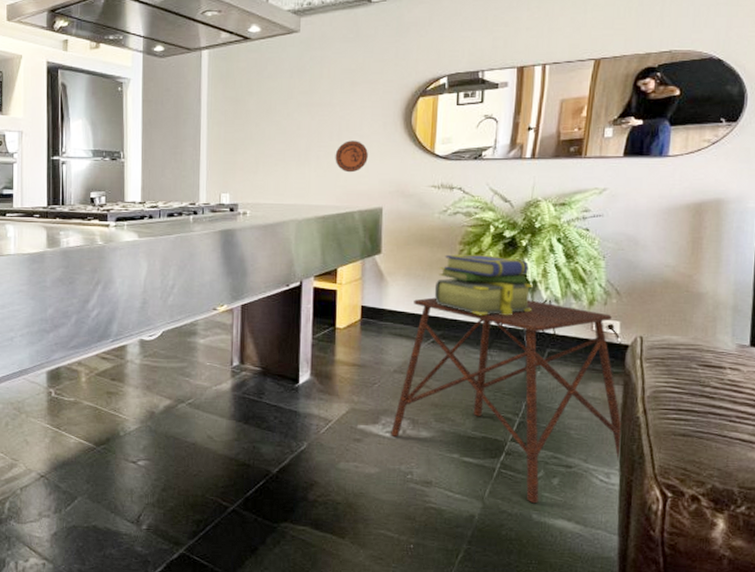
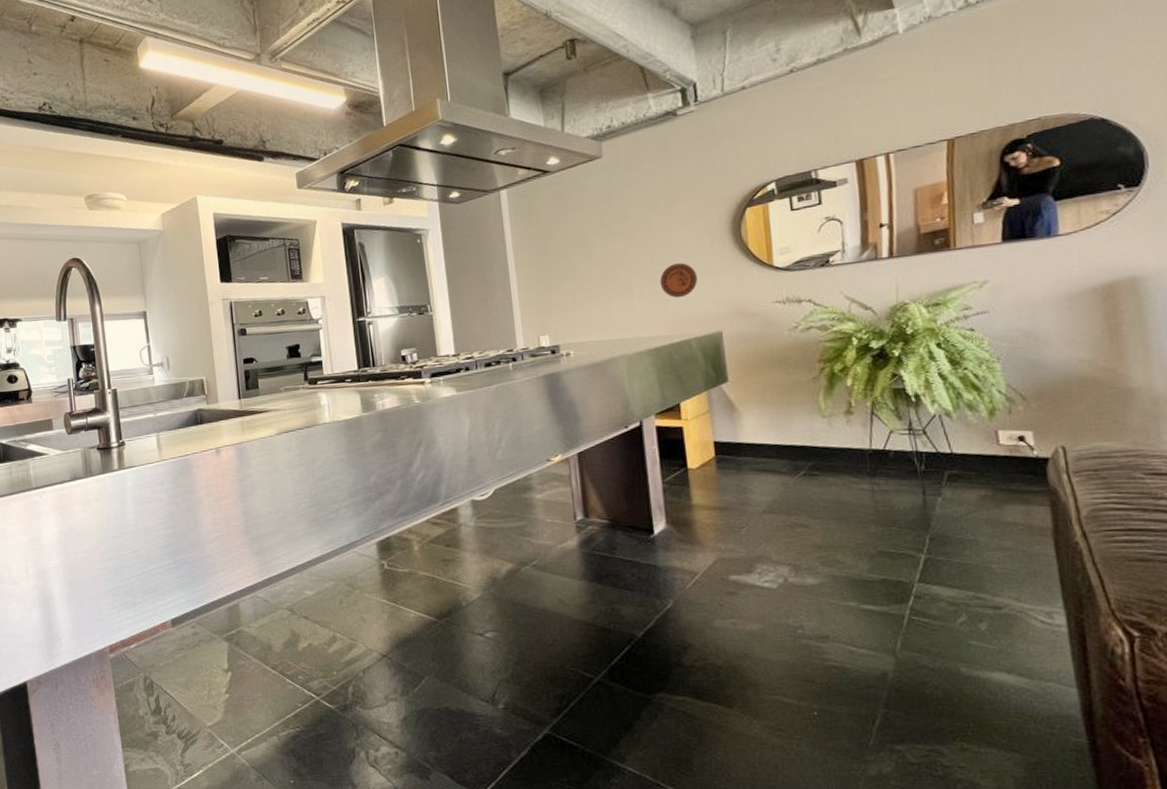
side table: present [391,297,623,504] -> none [769,416,1060,655]
stack of books: present [434,254,533,316] -> none [796,370,918,440]

